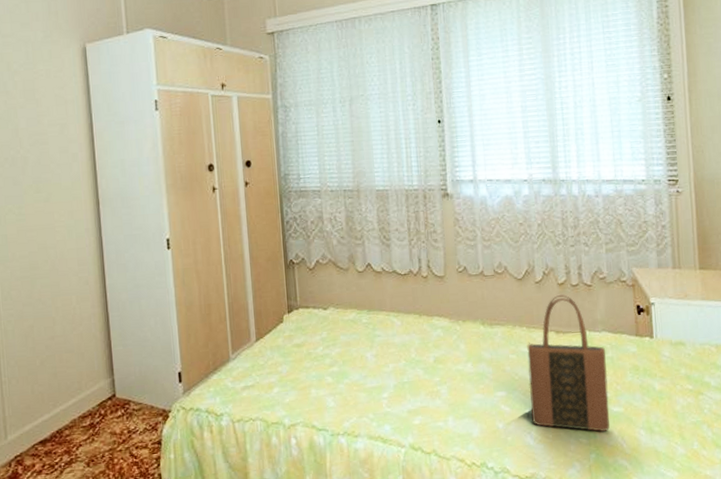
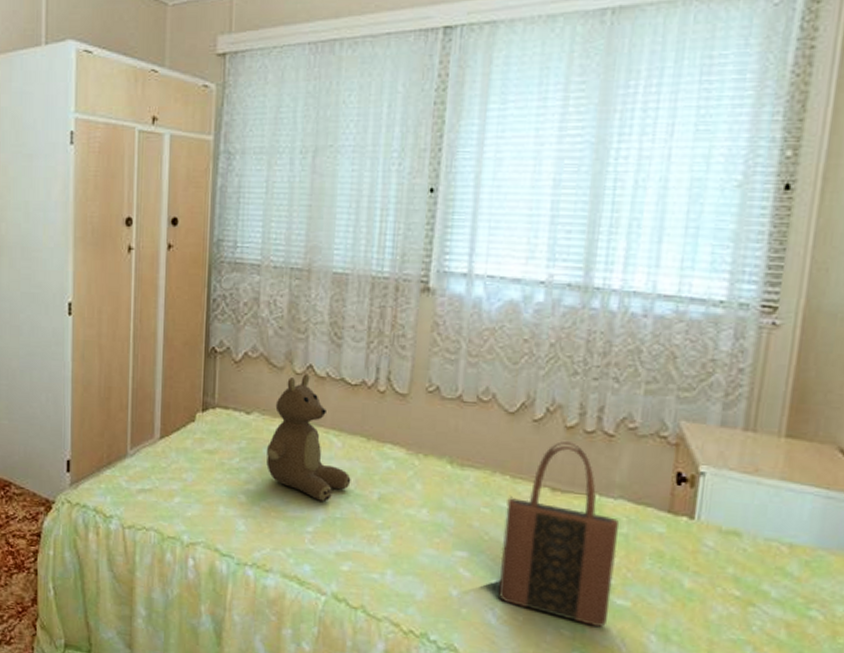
teddy bear: none [343,271,412,371] -> present [266,374,351,502]

